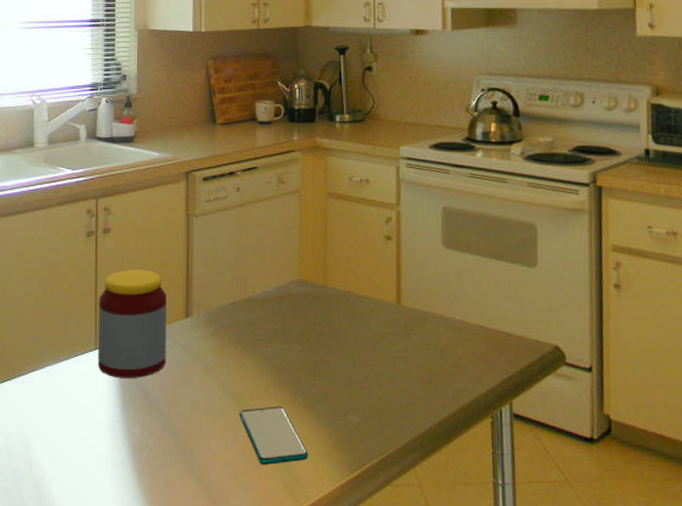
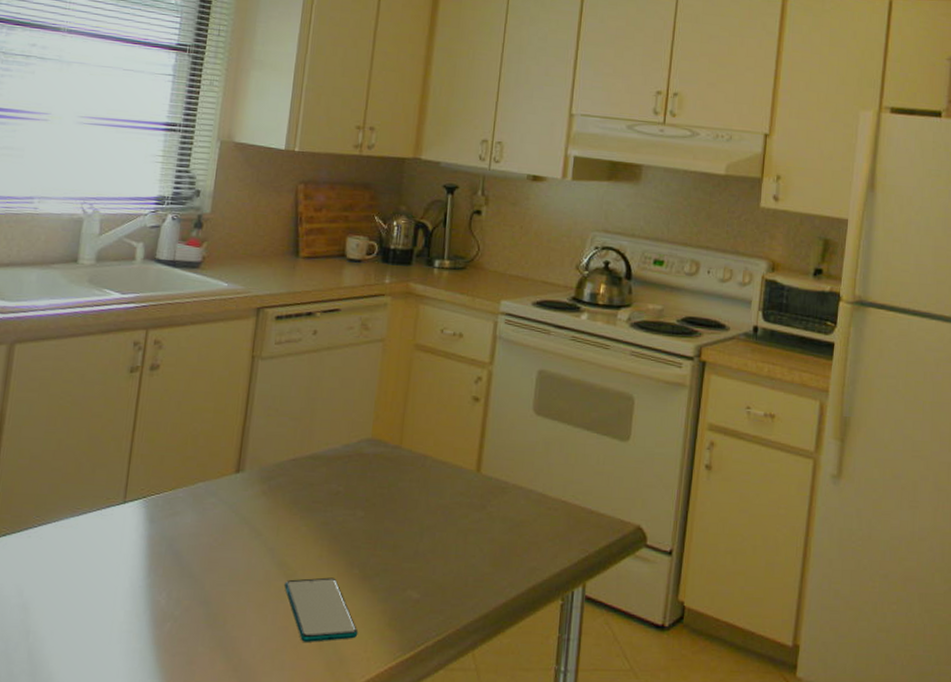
jar: present [98,270,167,378] -> none [124,414,217,538]

